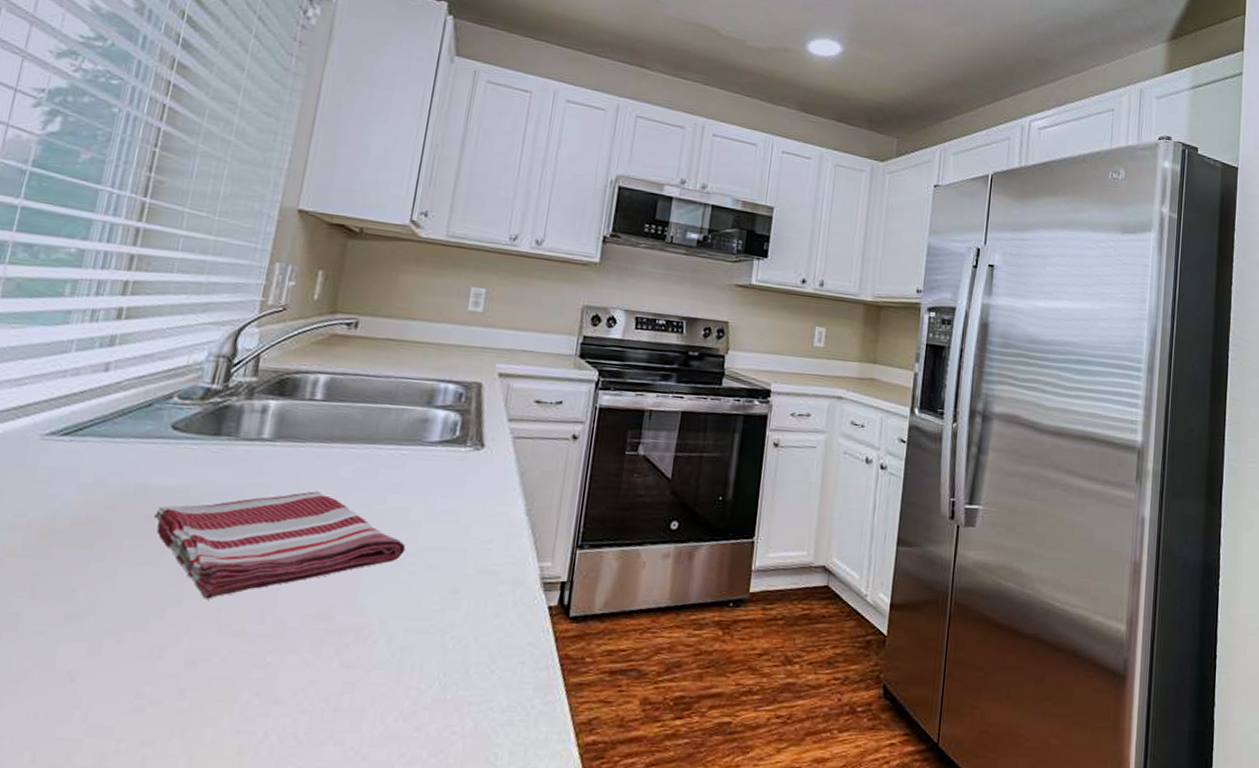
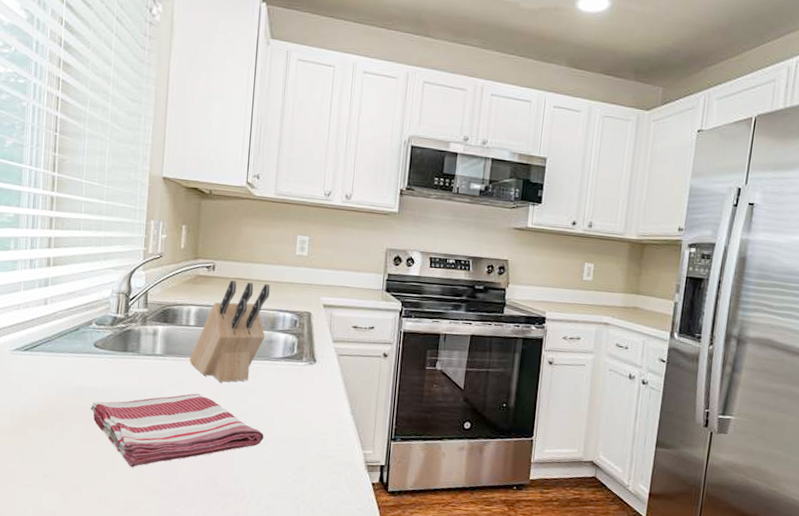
knife block: none [309,341,431,476] -> present [189,280,270,383]

